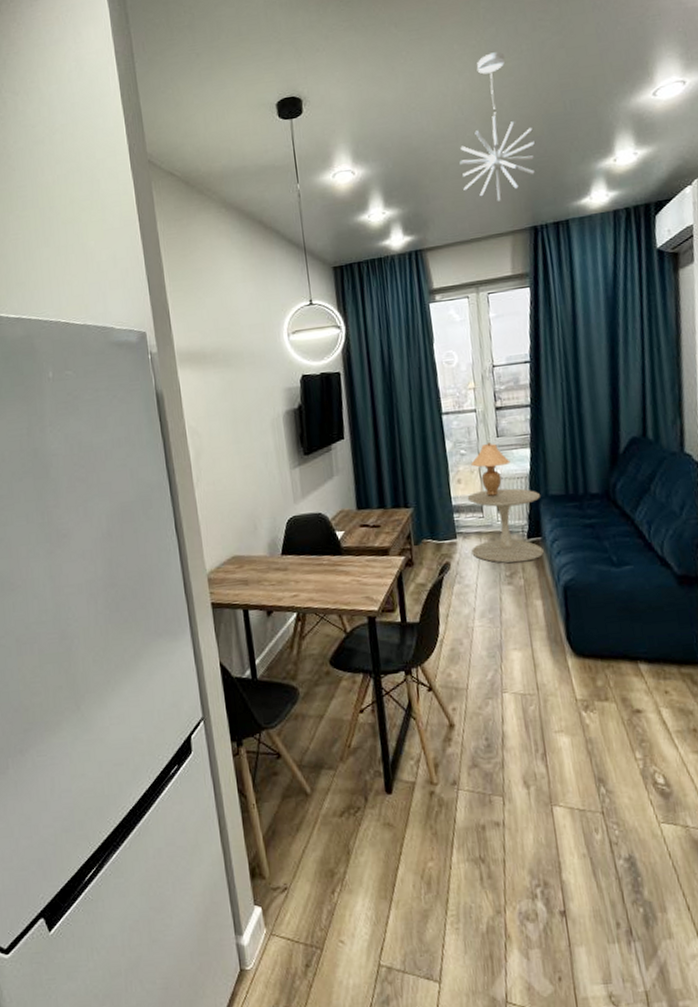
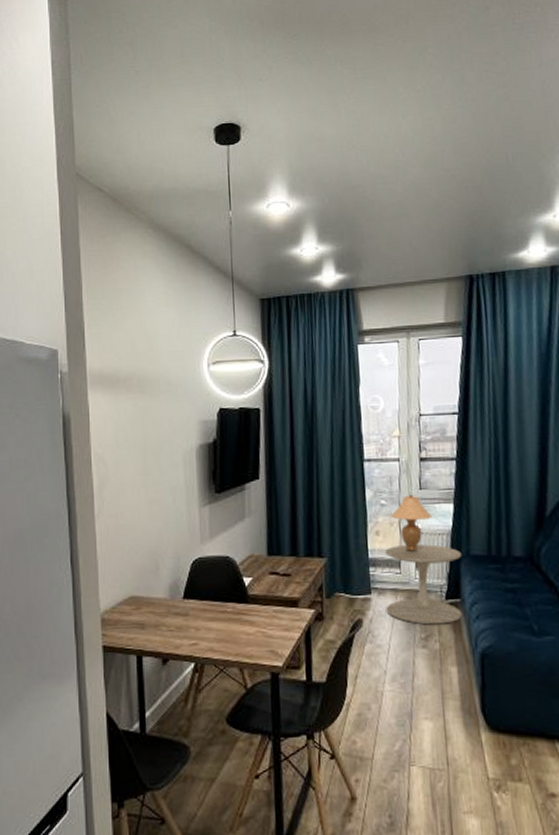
pendant light: present [459,52,536,202] -> none [397,98,476,247]

